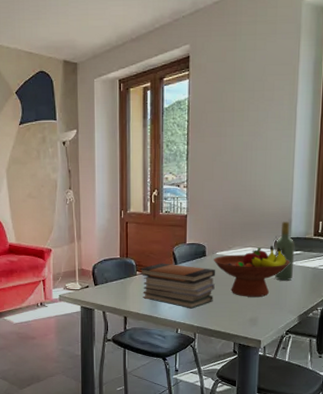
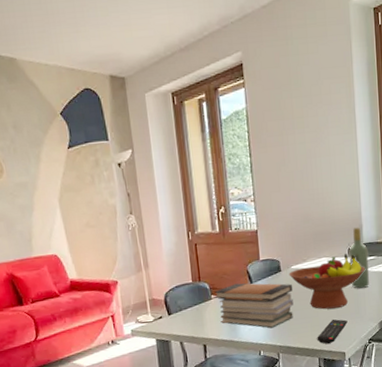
remote control: none [234,307,267,330] -> present [317,319,348,344]

